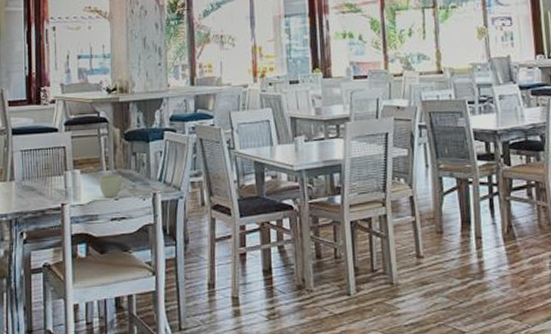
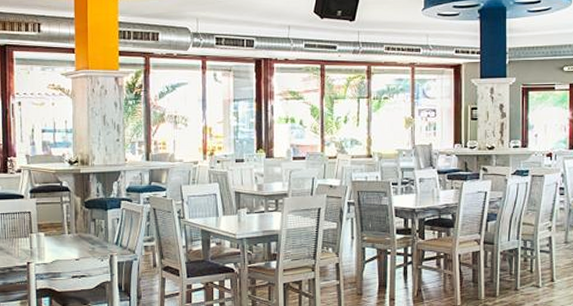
cup: present [99,174,128,198] -> none [61,237,88,258]

